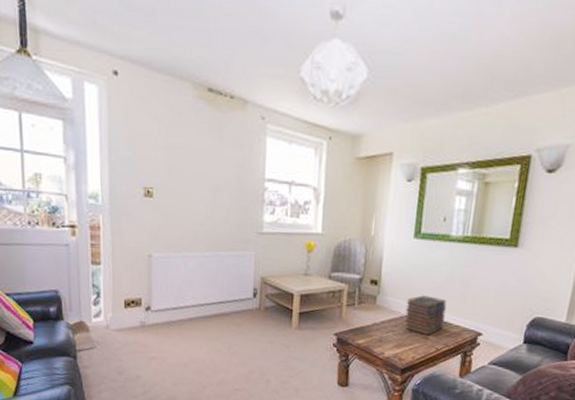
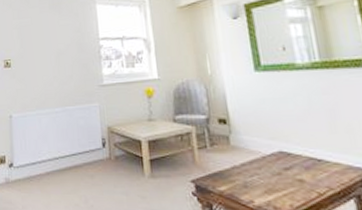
book stack: present [405,295,447,336] -> none [264,130,319,178]

